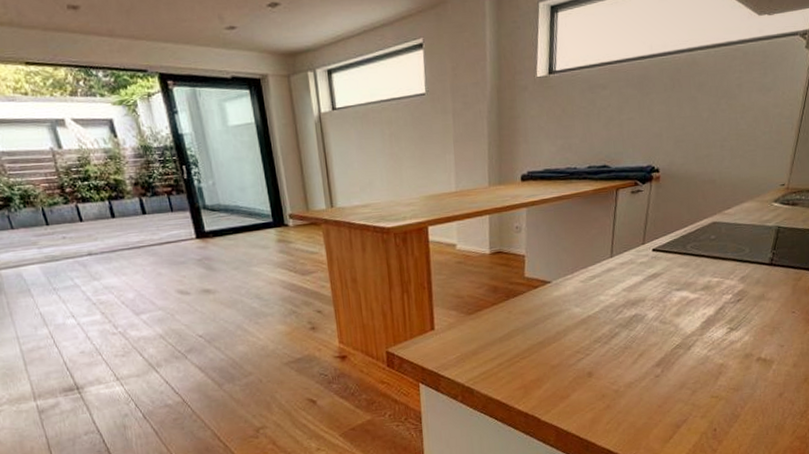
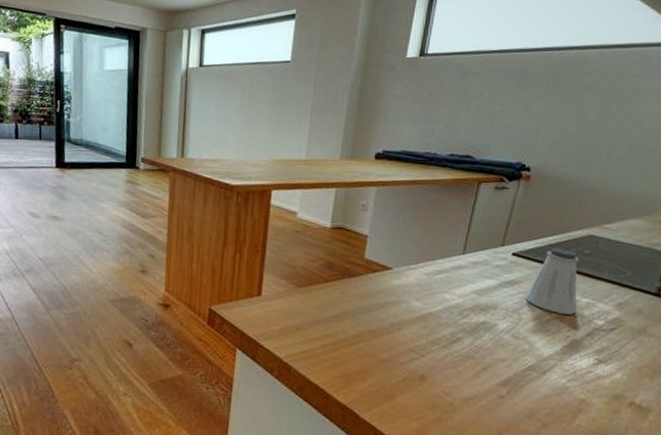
saltshaker: none [667,238,709,296] -> present [525,247,579,315]

